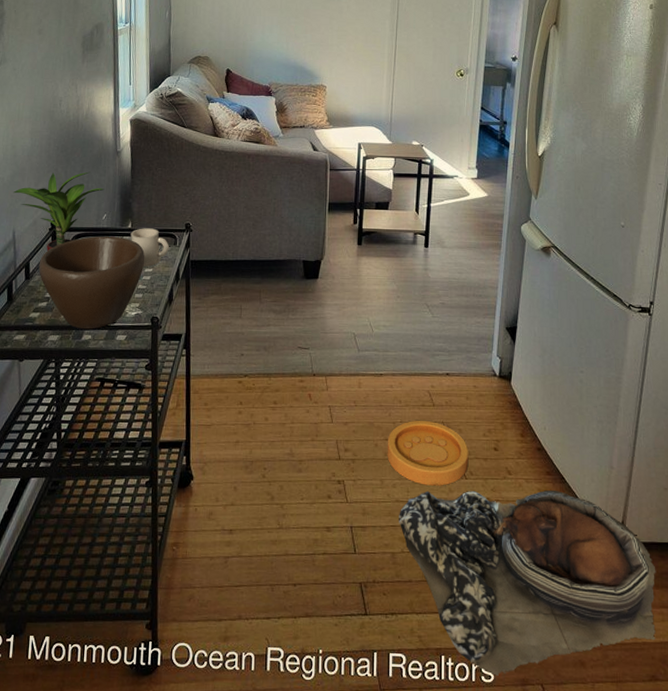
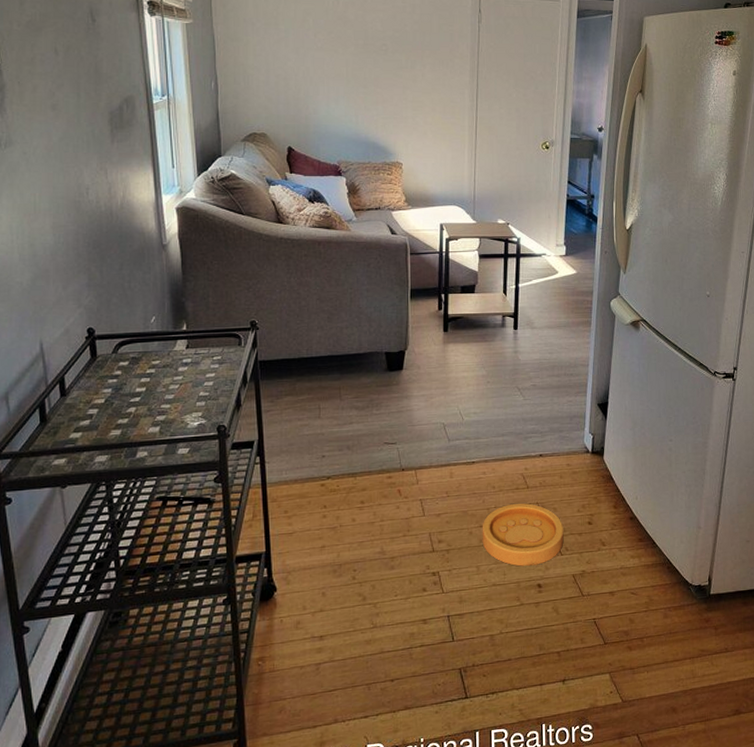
potted plant: present [13,171,105,251] -> none [36,269,151,362]
bowl: present [38,236,145,330] -> none [76,340,206,446]
mug: present [130,228,169,267] -> none [186,329,233,372]
dog bed: present [399,490,656,676] -> none [496,555,740,734]

